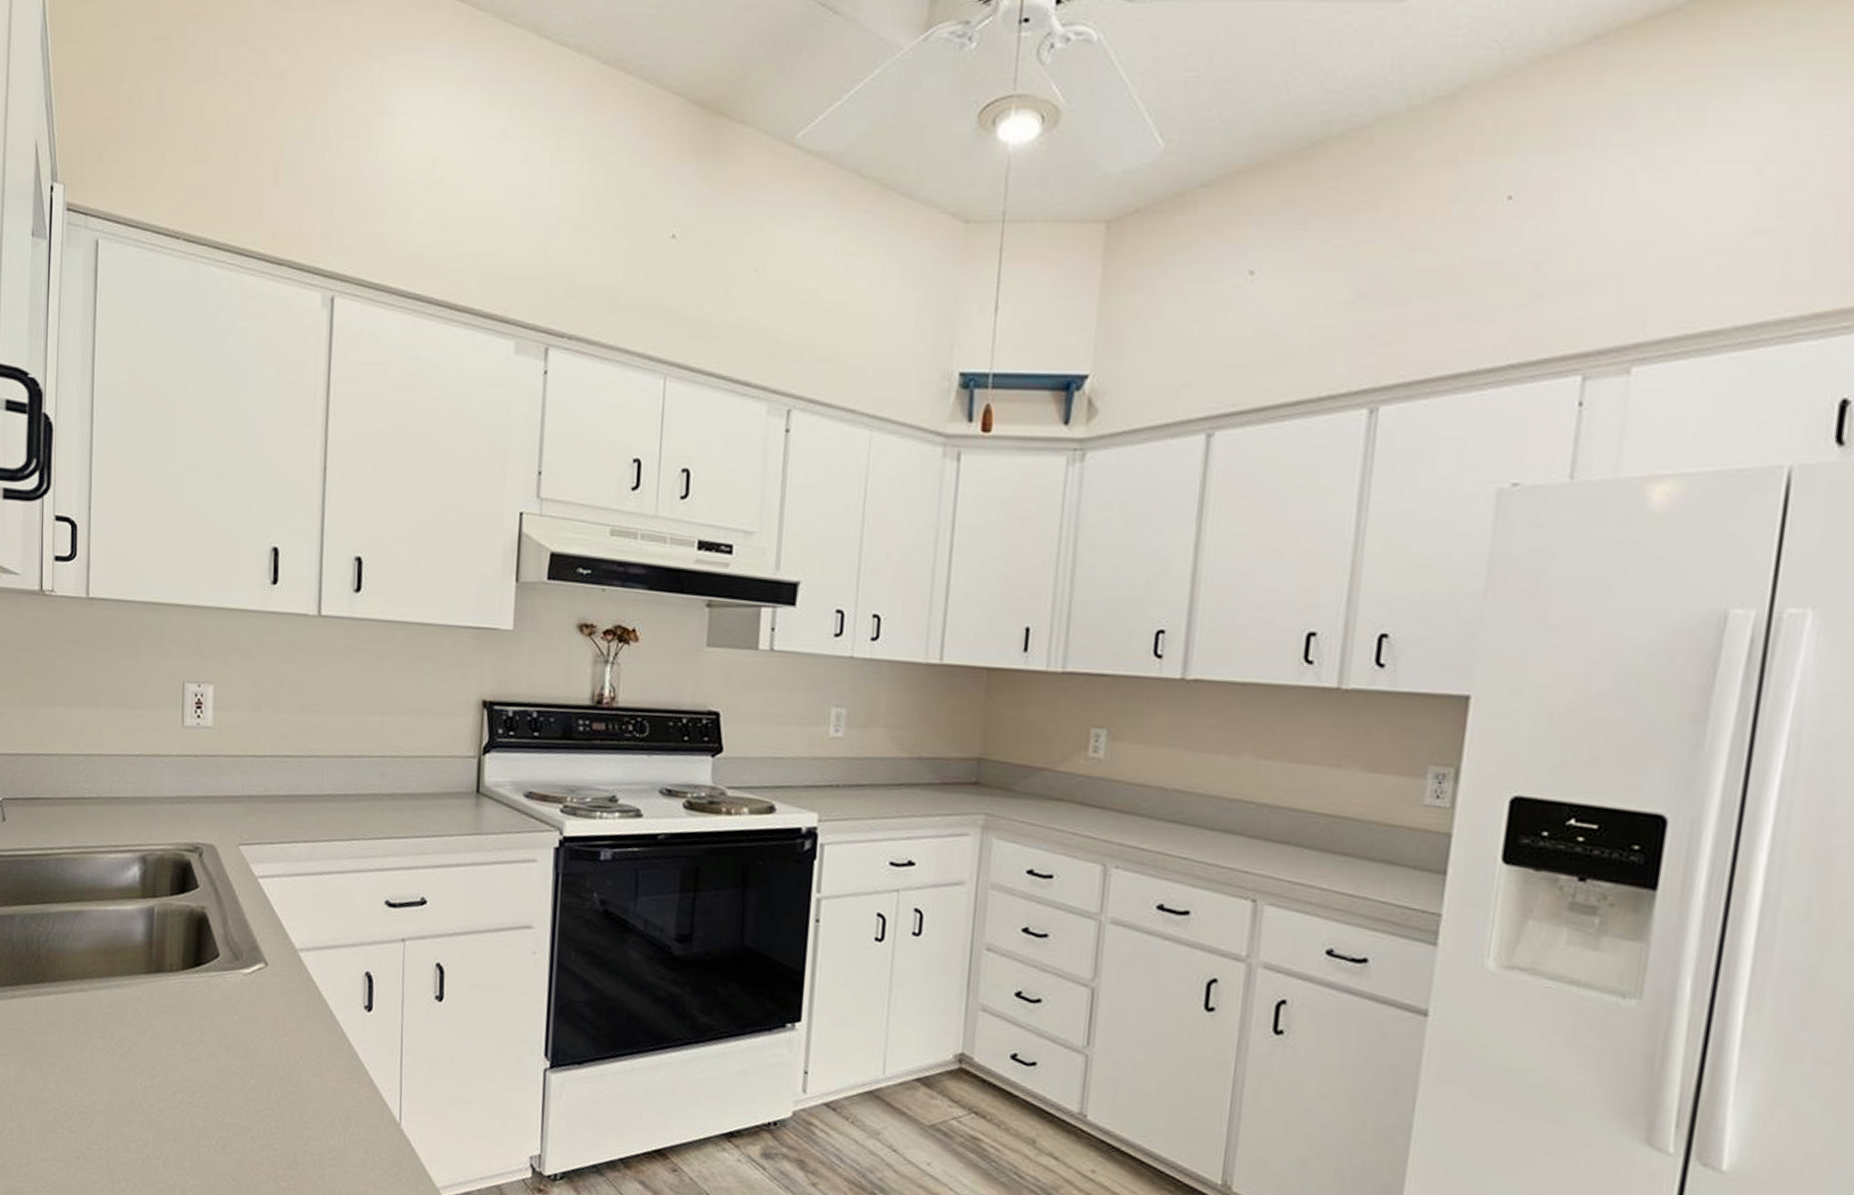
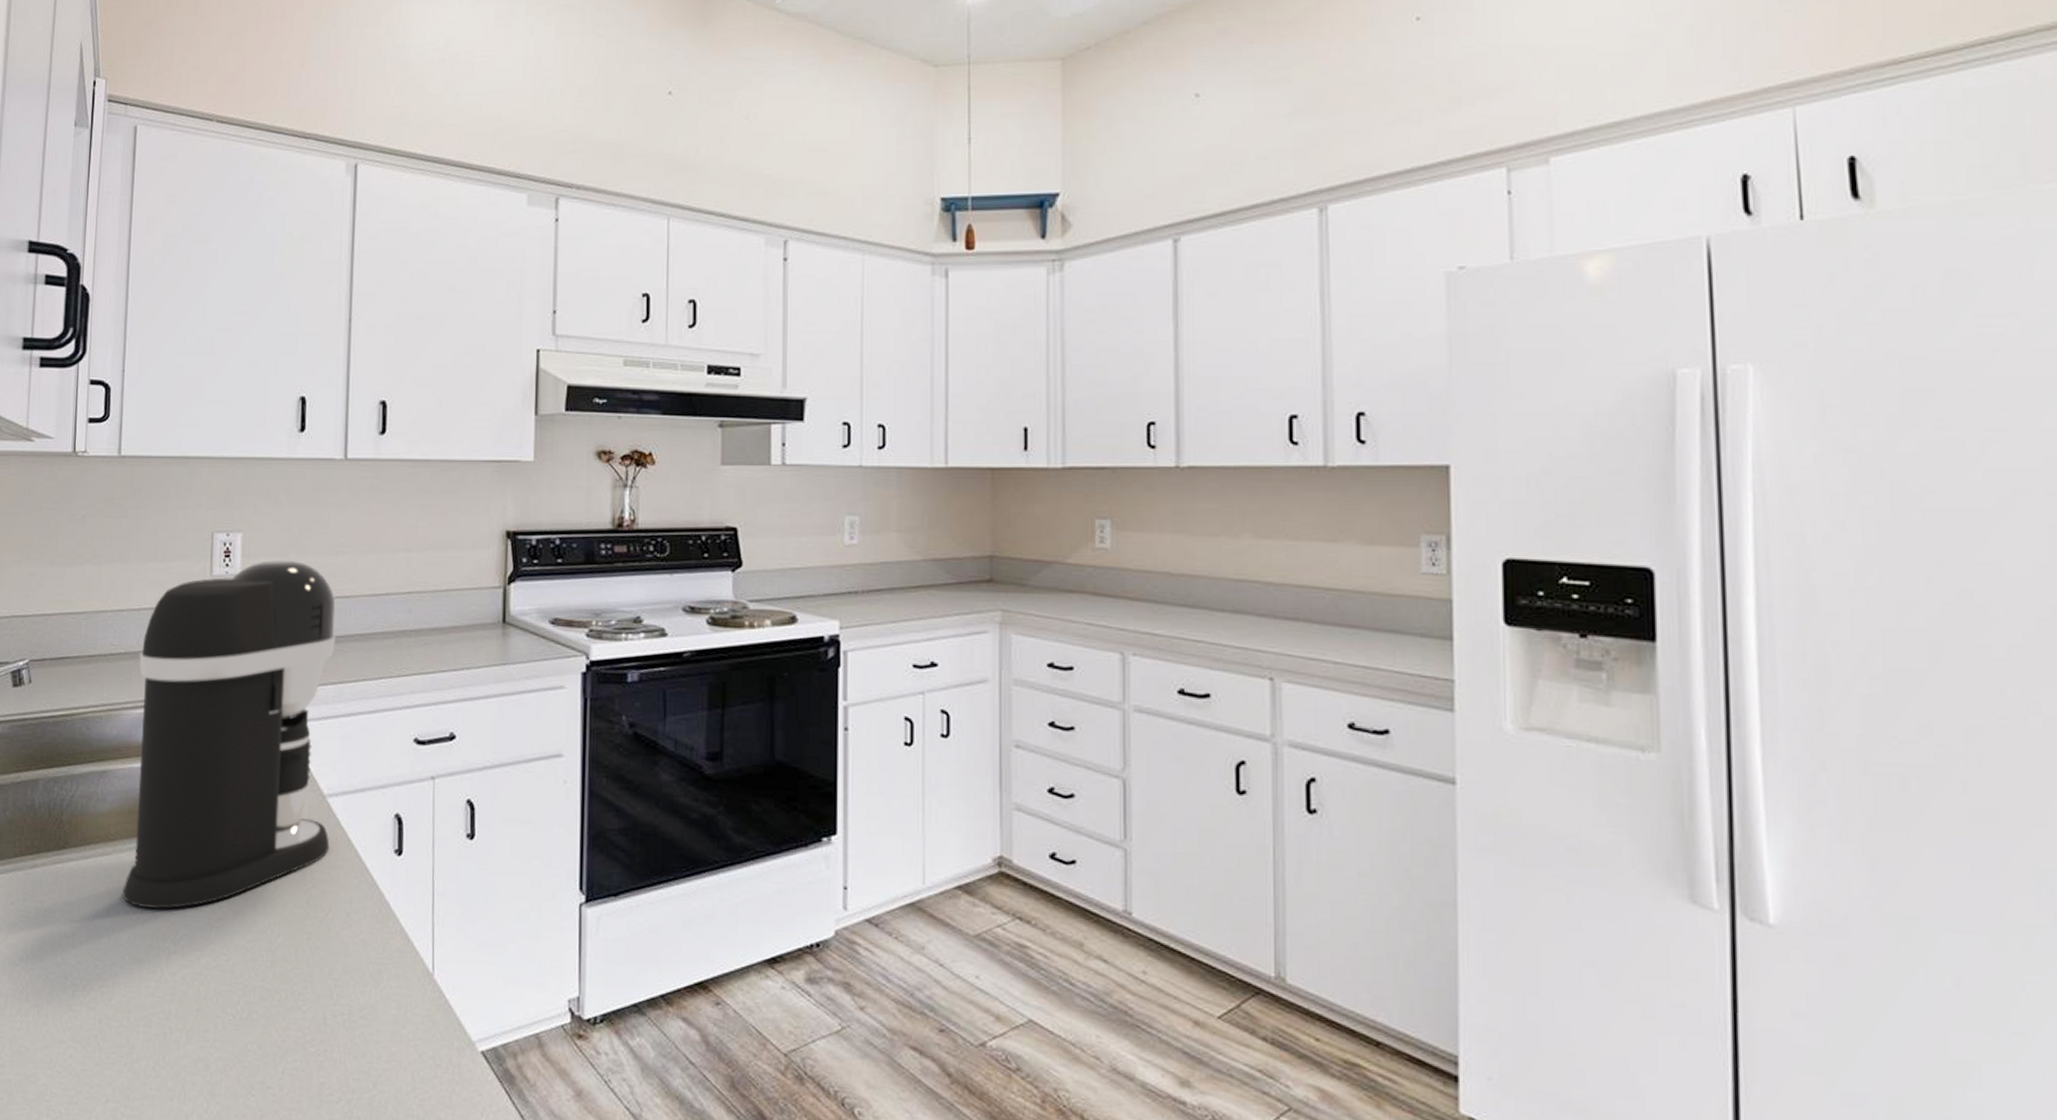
coffee maker: none [100,714,309,1046] -> present [122,560,337,909]

